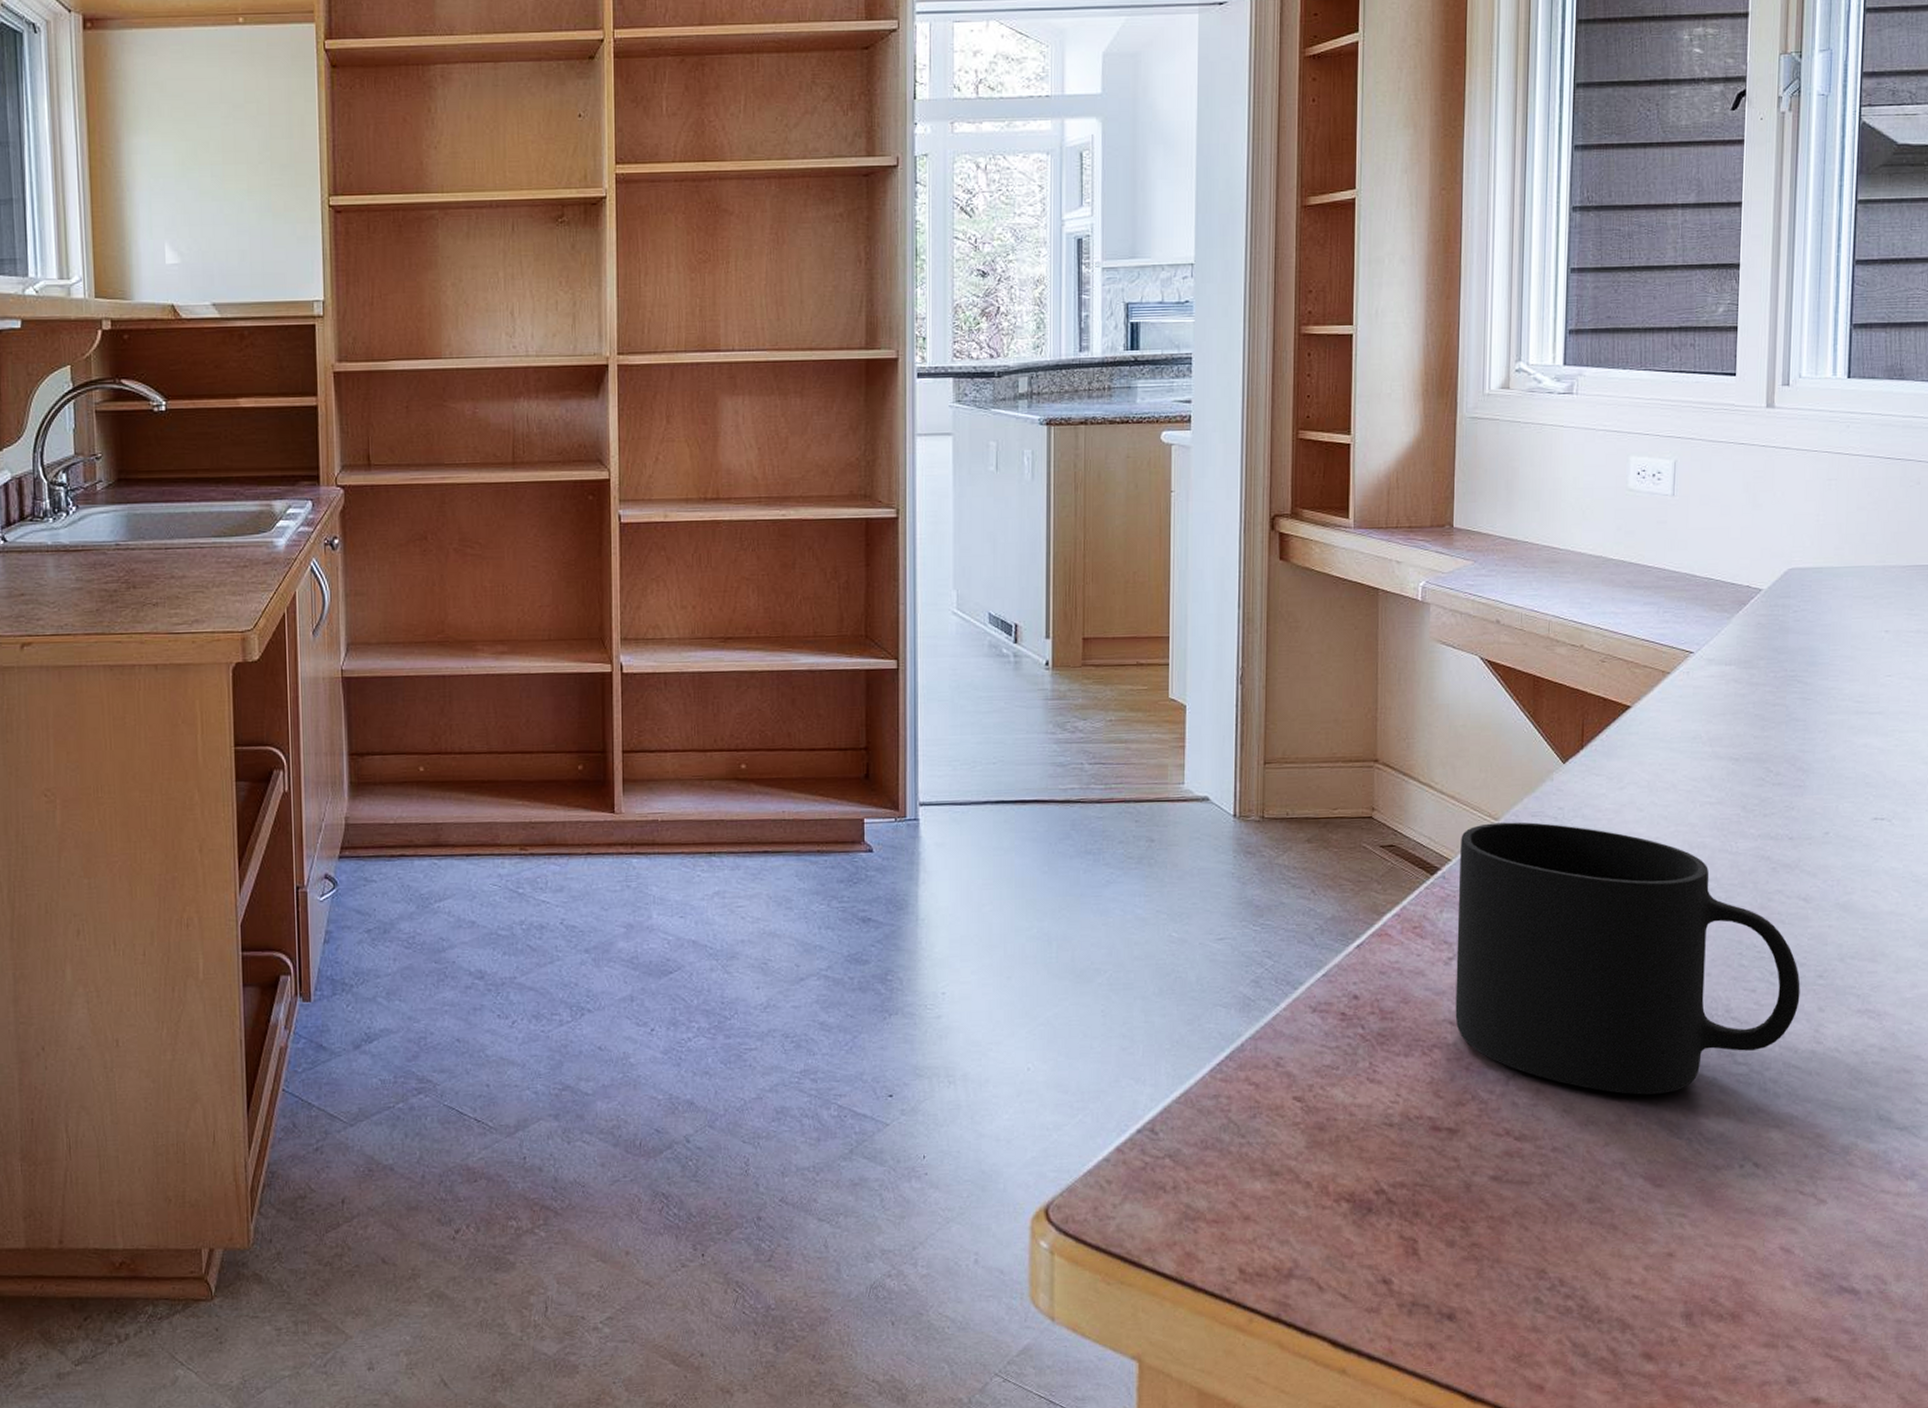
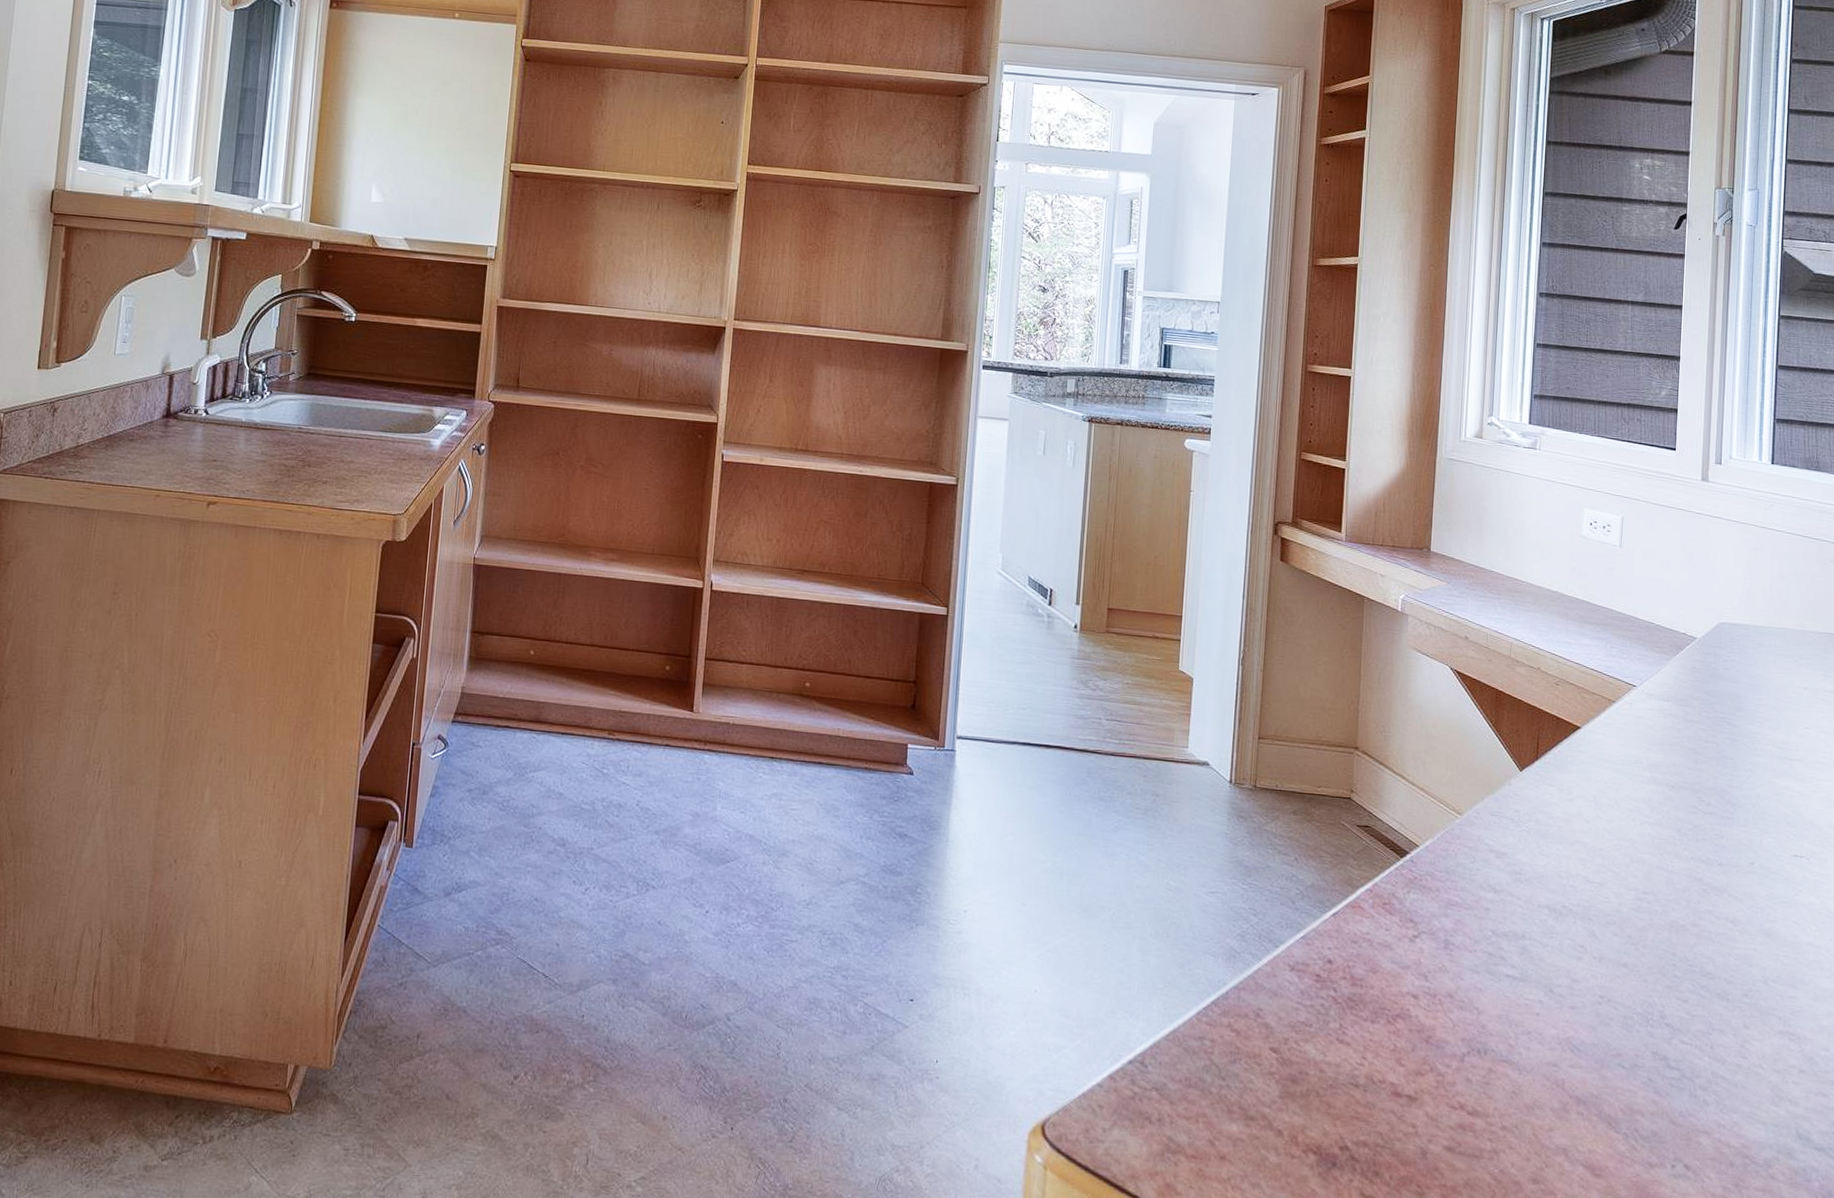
mug: present [1455,822,1800,1095] -> none [1418,816,1728,1088]

